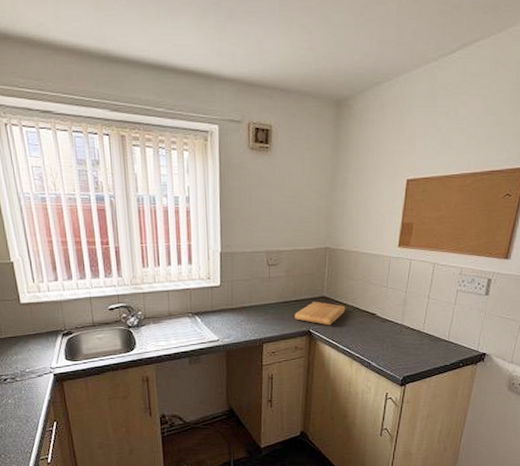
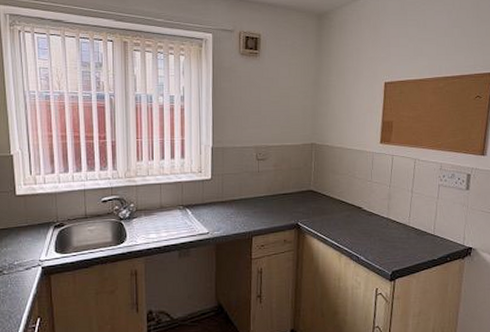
cutting board: present [294,301,346,326] -> none [283,194,333,219]

